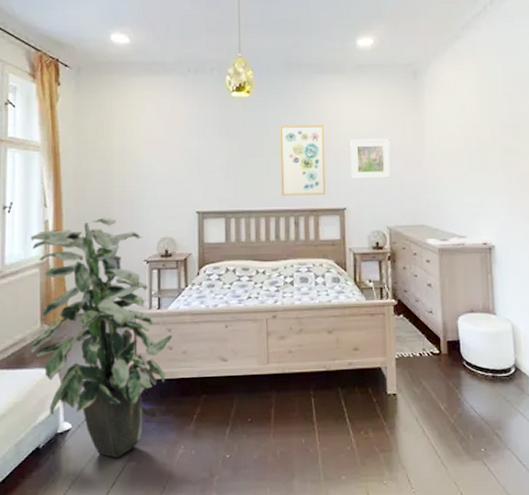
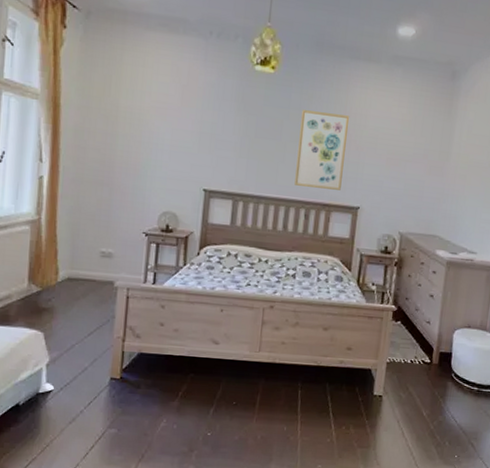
indoor plant: present [30,217,173,459] -> none [15,181,166,424]
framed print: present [350,138,391,179] -> none [370,136,416,182]

